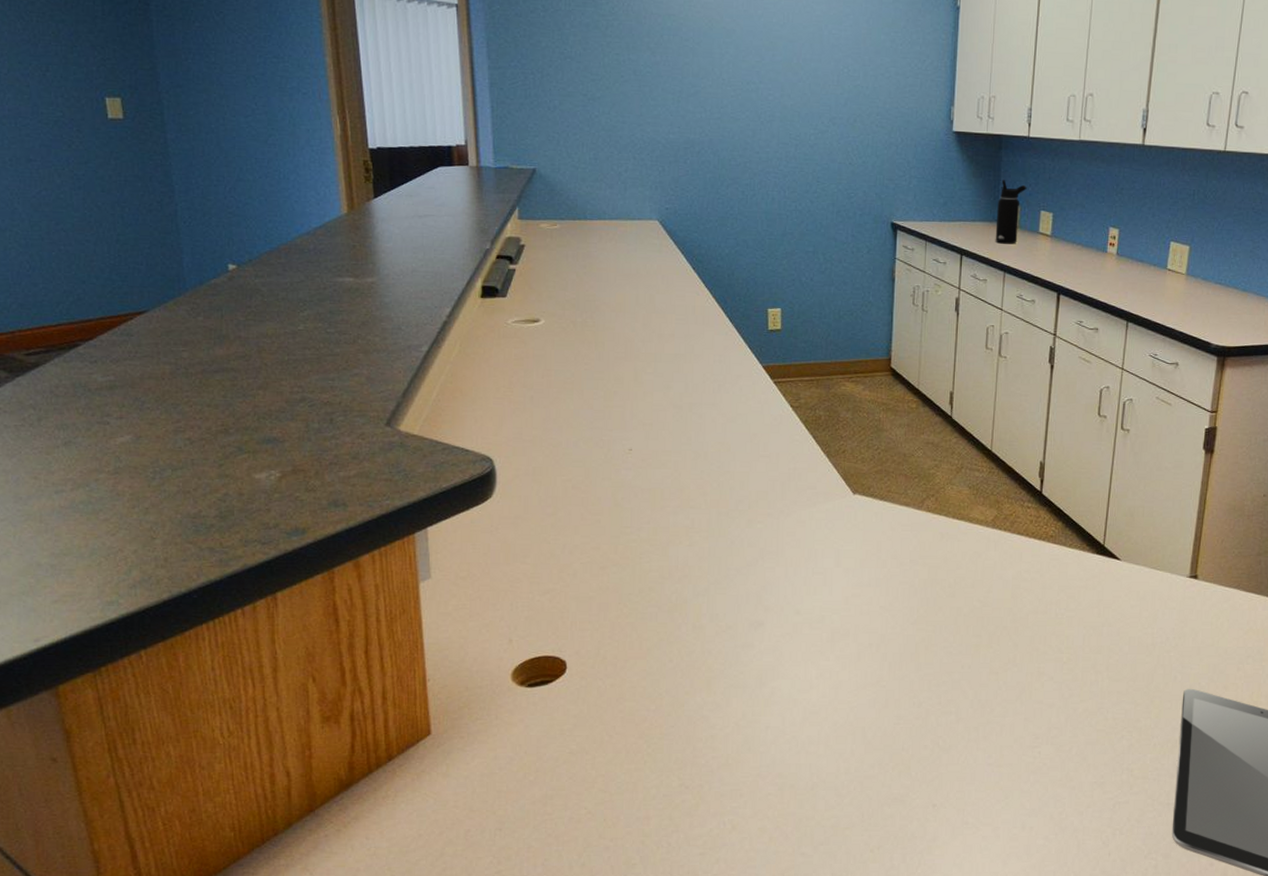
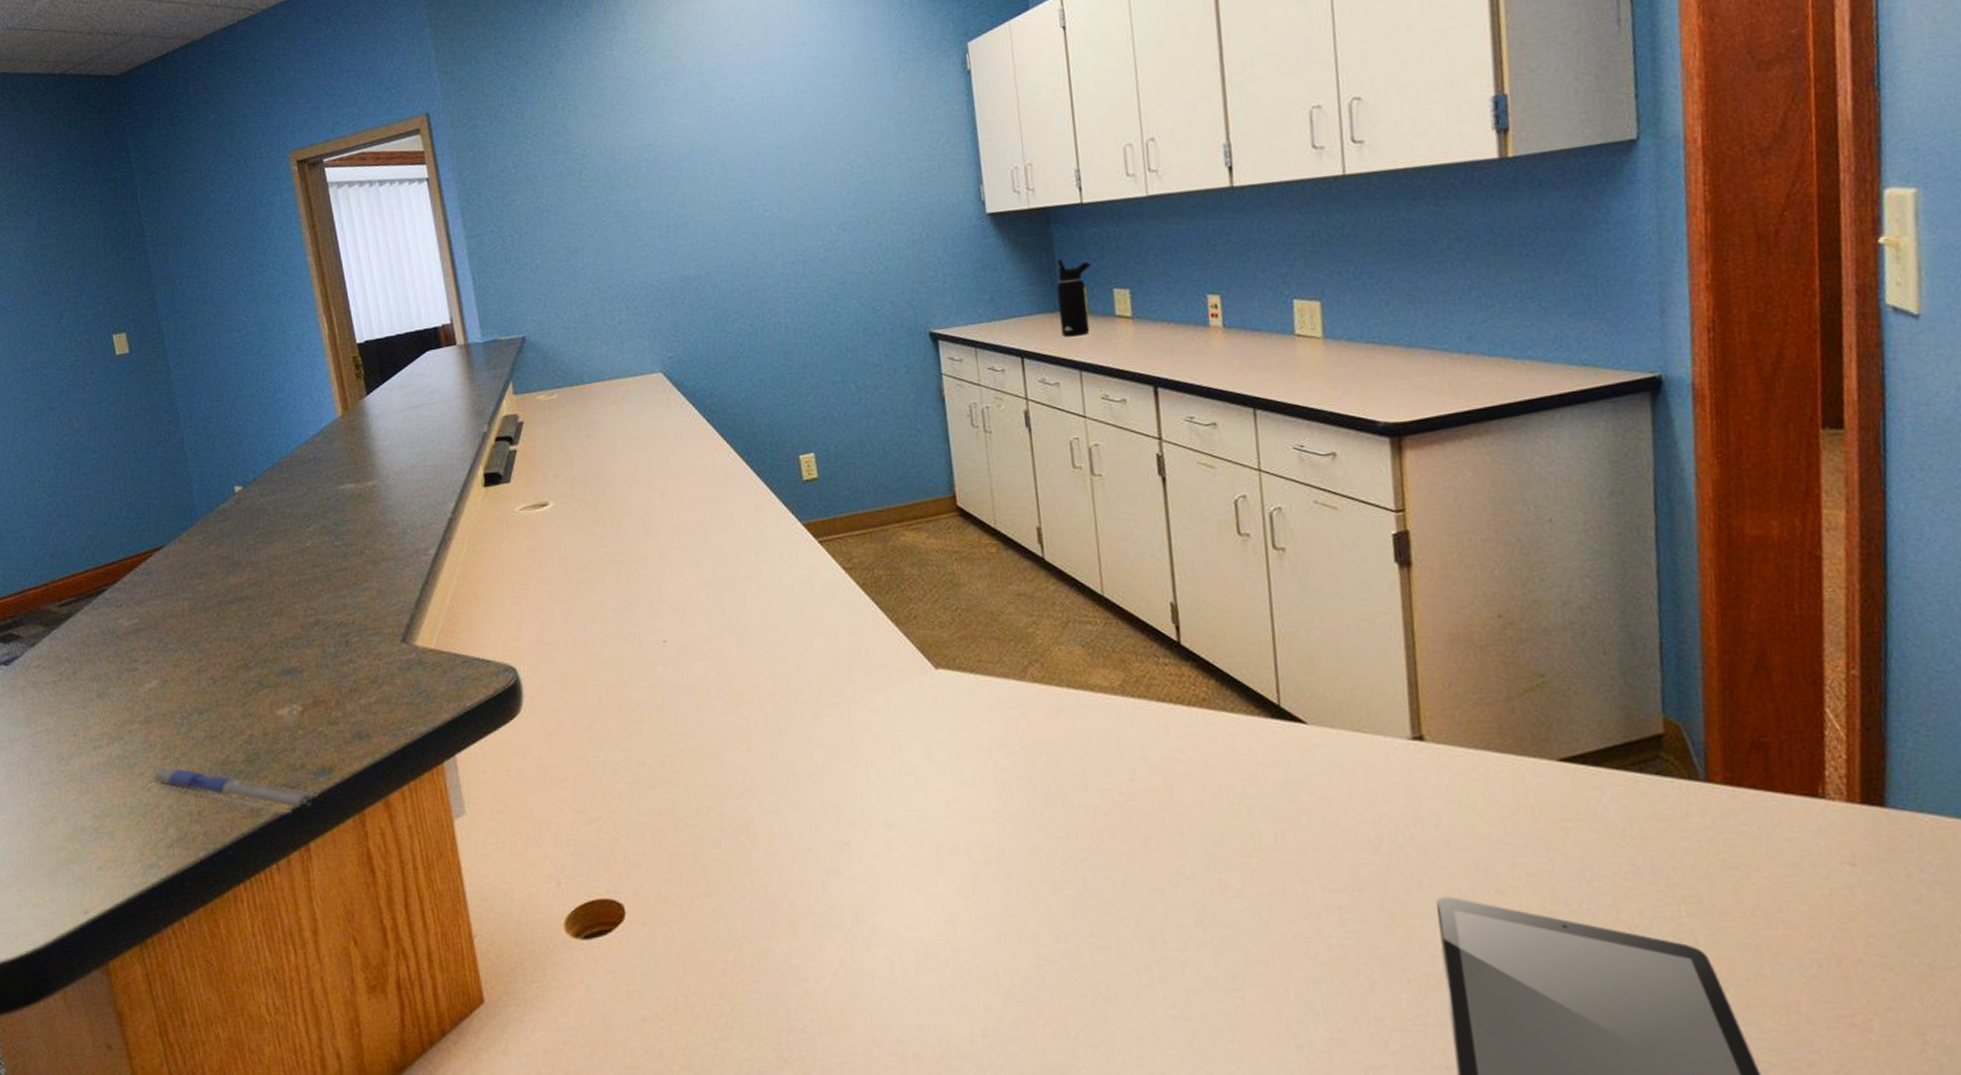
pen: none [112,515,290,566] -> present [147,767,319,814]

